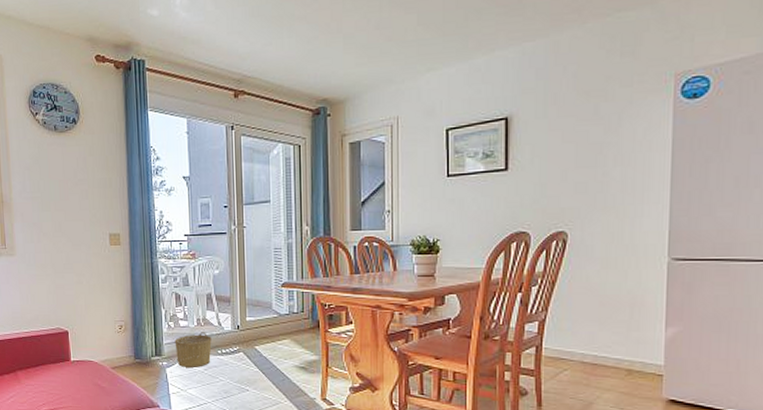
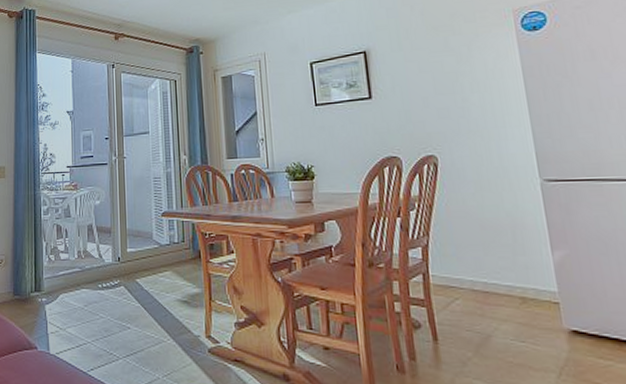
basket: present [174,331,212,367] -> none [55,263,92,303]

